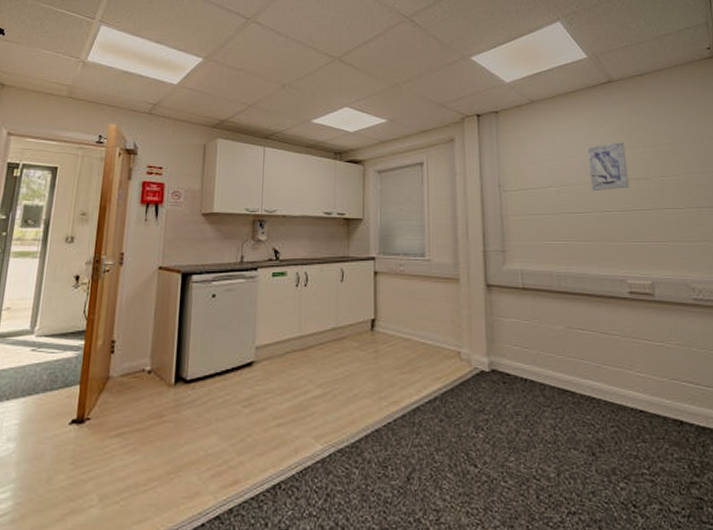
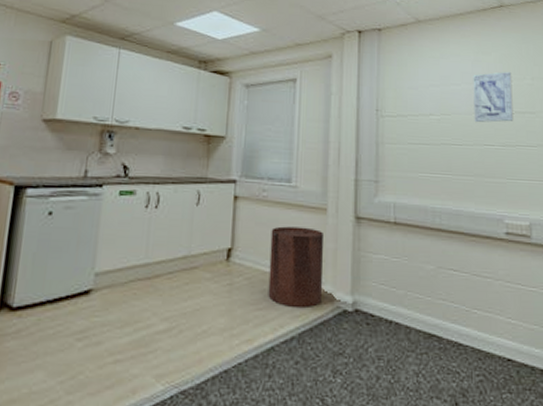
trash can: none [409,296,461,370] -> present [268,226,324,307]

